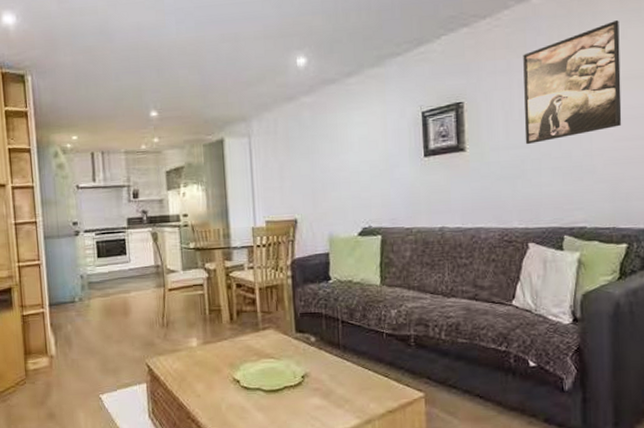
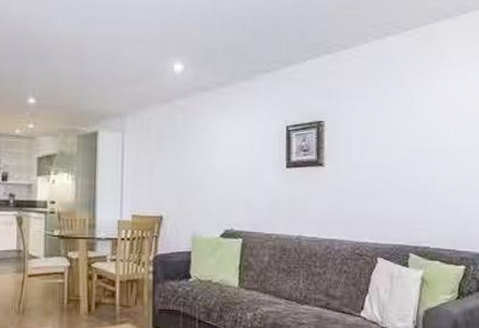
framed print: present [523,20,622,145] -> none [377,64,462,166]

